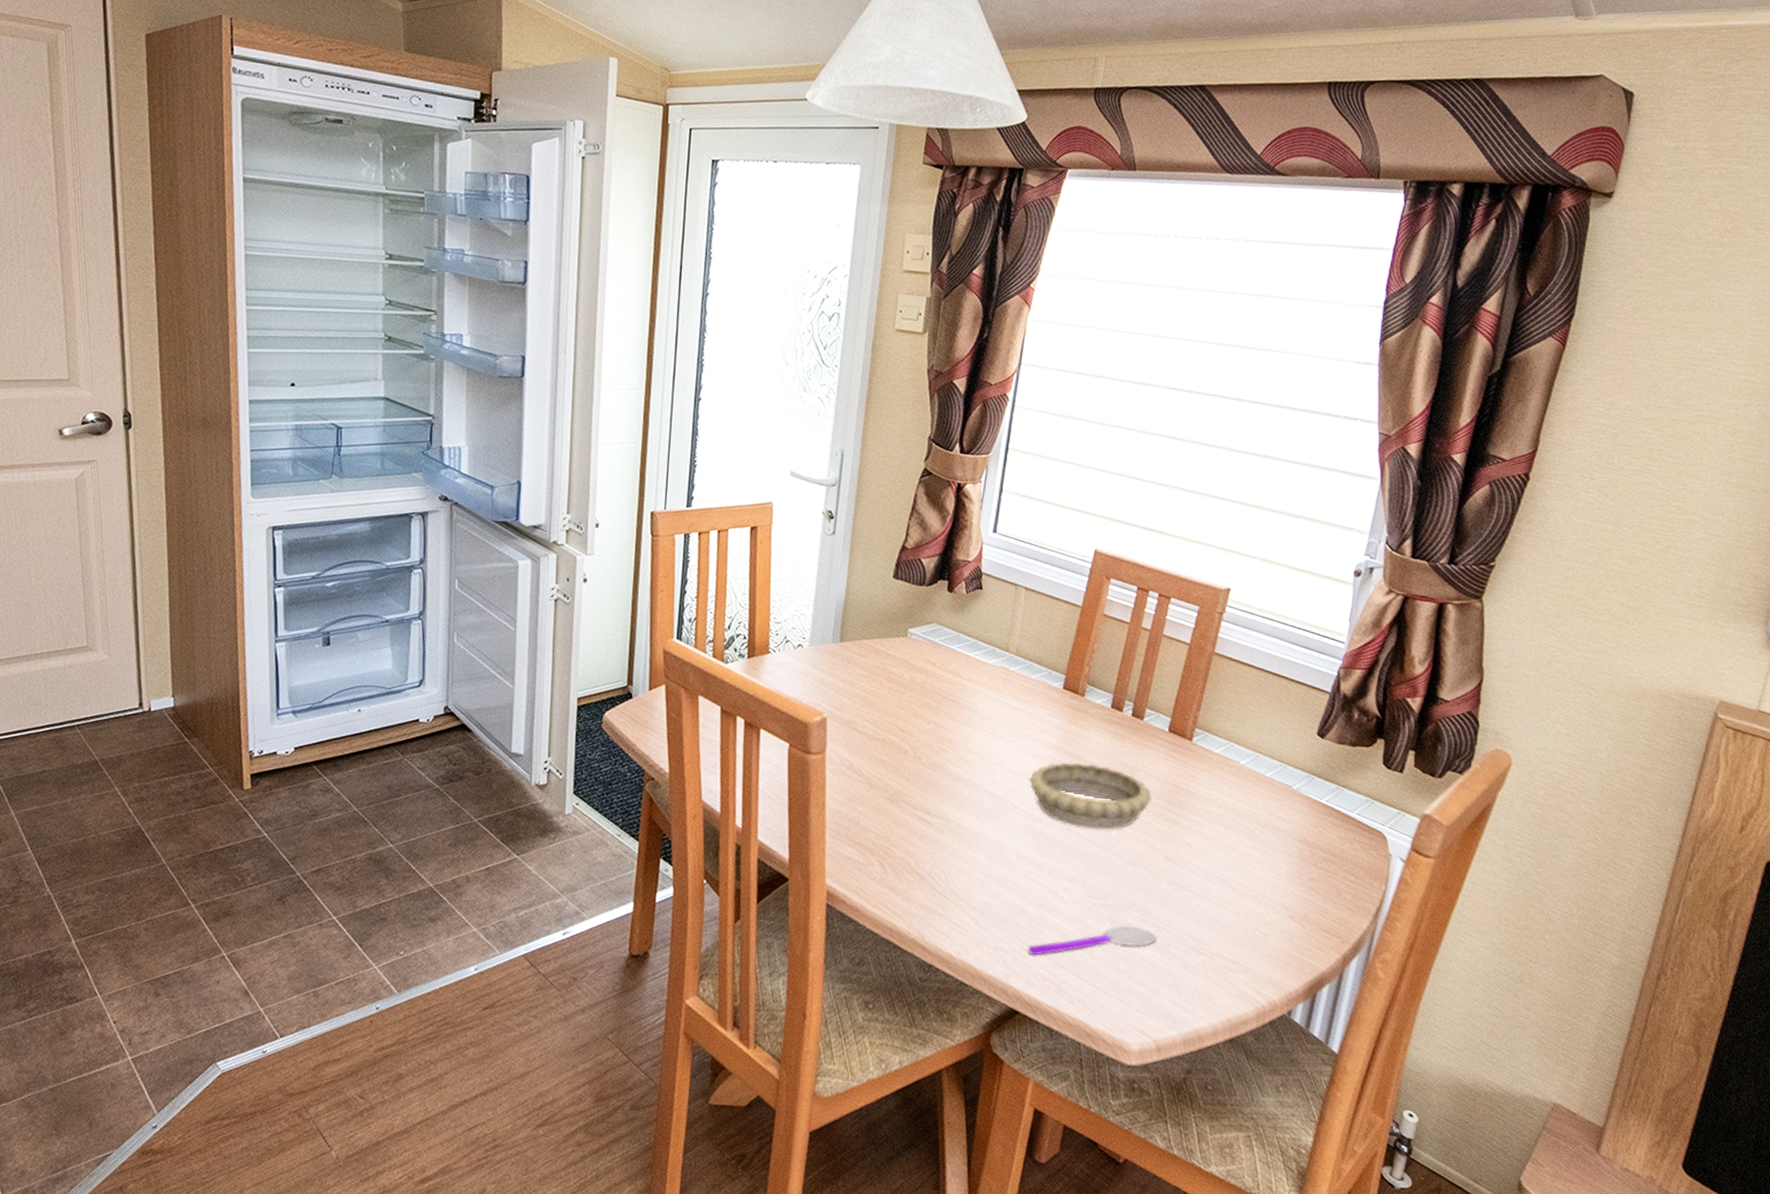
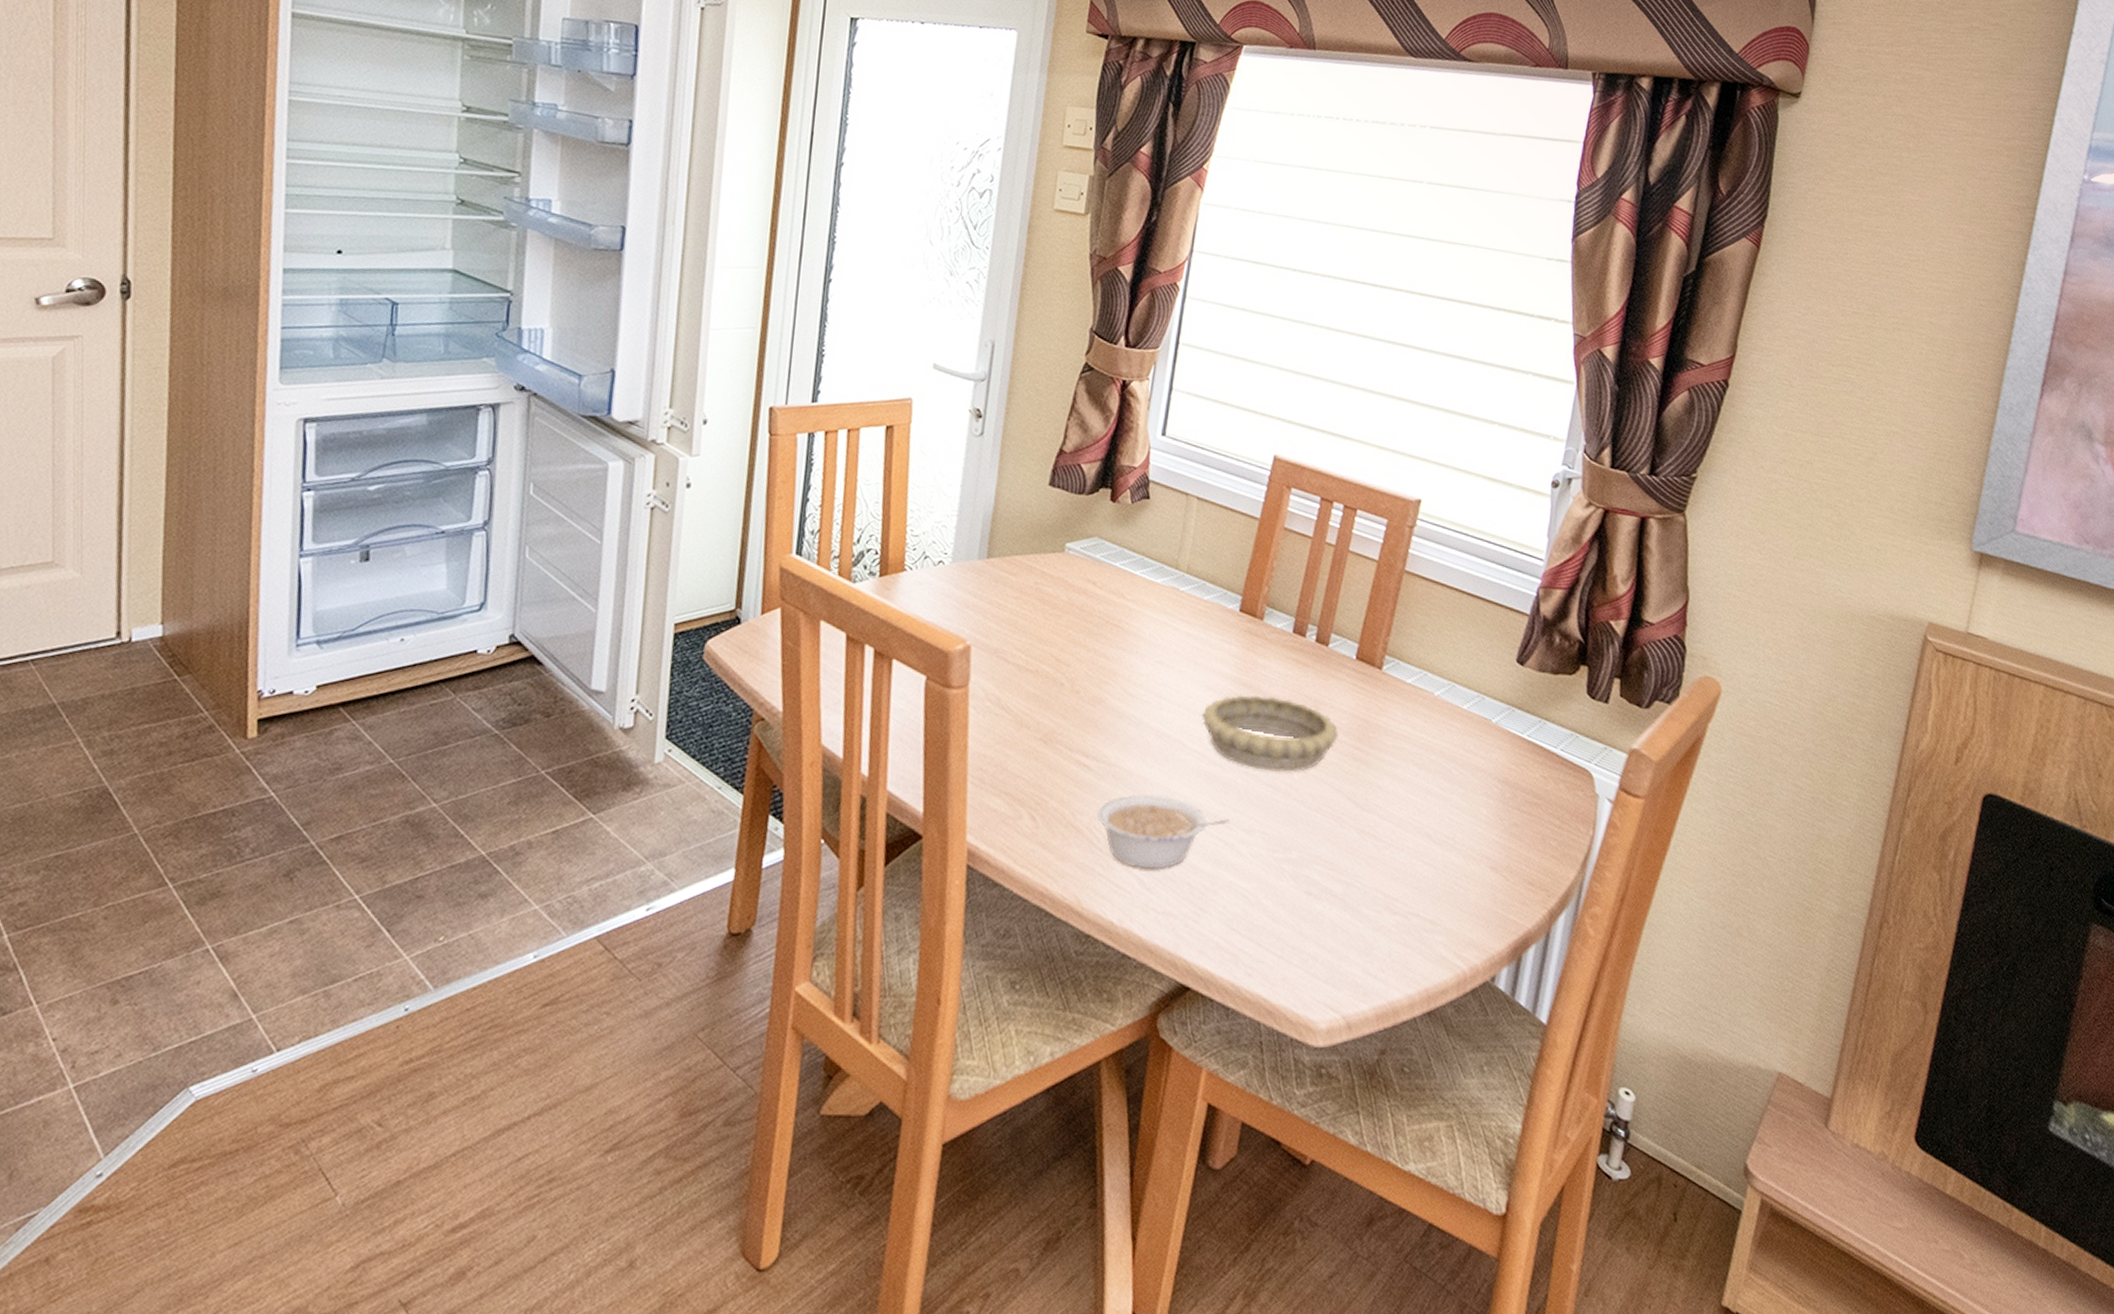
legume: none [936,847,1053,911] -> present [1096,794,1229,870]
spoon: present [1028,925,1157,956] -> none [1200,882,1346,920]

